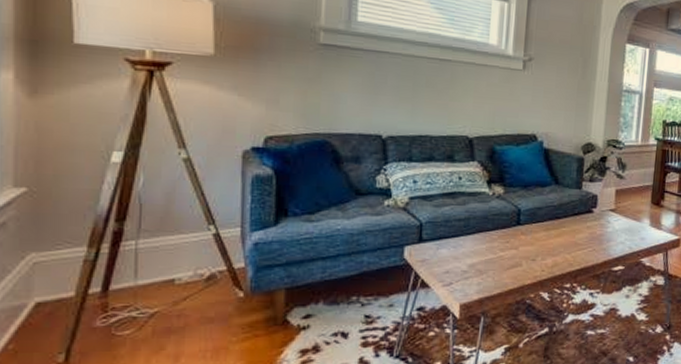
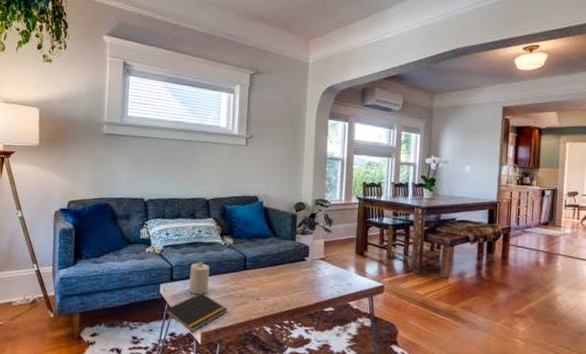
notepad: none [409,255,495,304] -> present [163,293,228,332]
candle: none [444,217,473,258] -> present [189,262,210,295]

